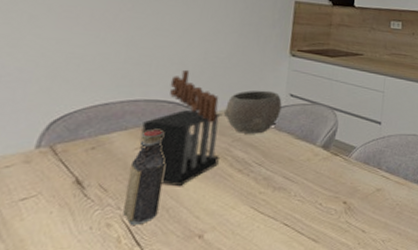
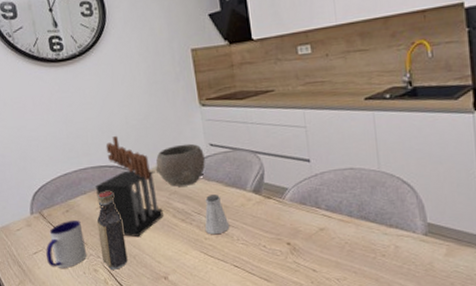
mug: none [38,159,108,221] -> present [46,219,87,268]
saltshaker: none [261,146,290,189] -> present [204,194,230,235]

